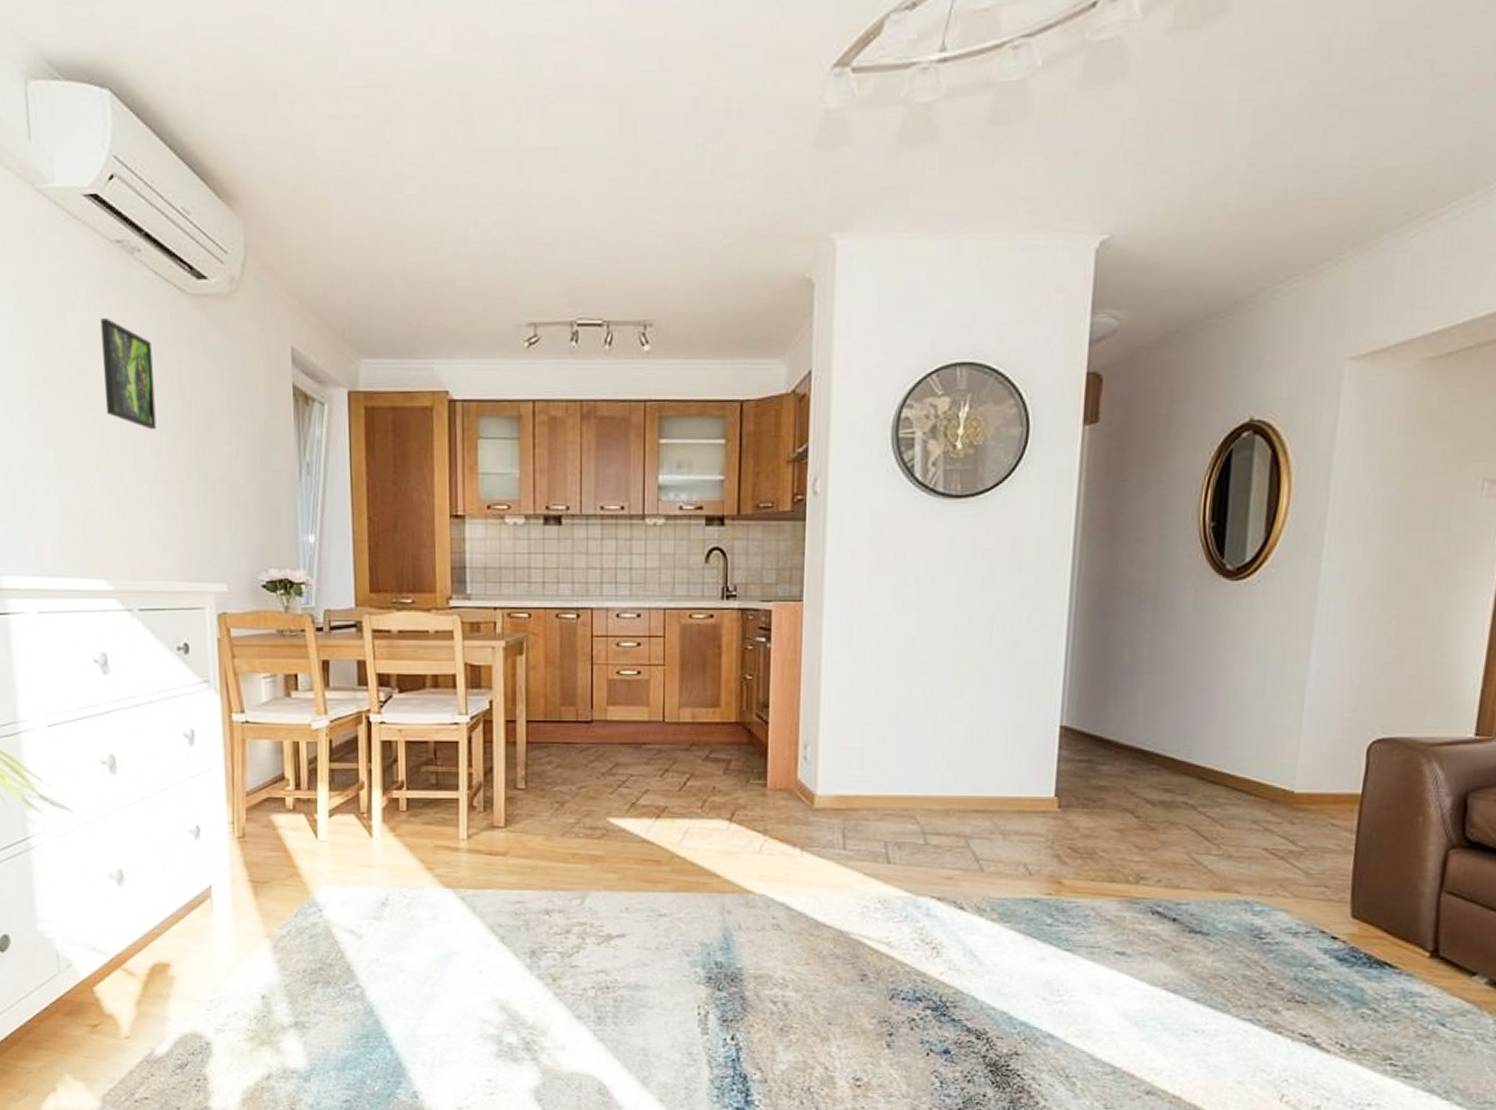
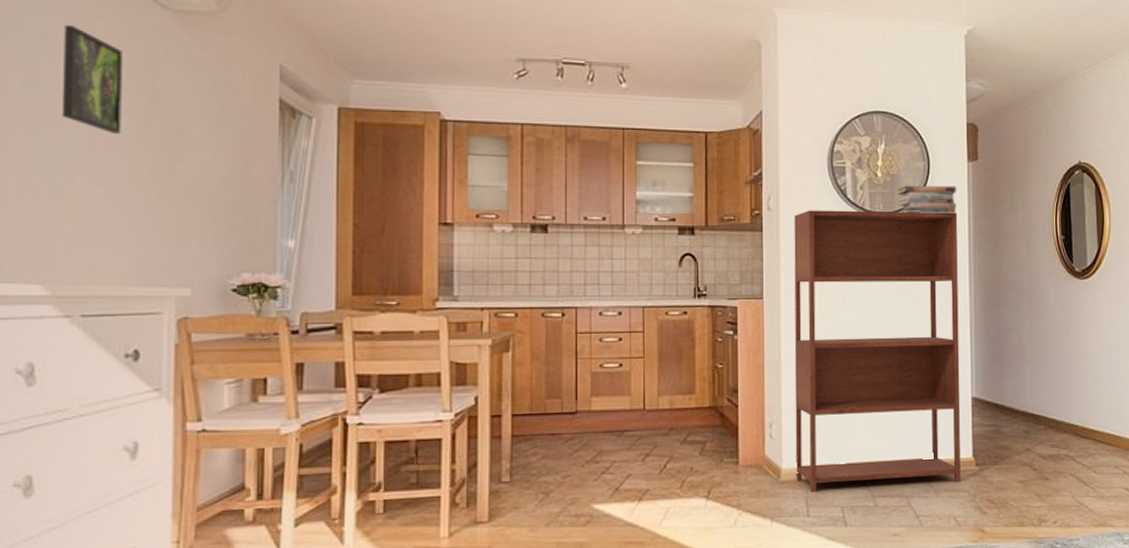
bookshelf: none [832,492,1063,825] -> present [794,210,961,492]
book stack: none [980,458,1064,495] -> present [897,185,957,213]

